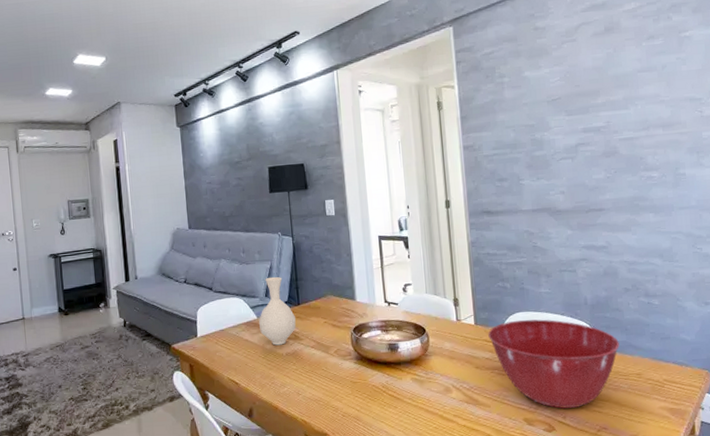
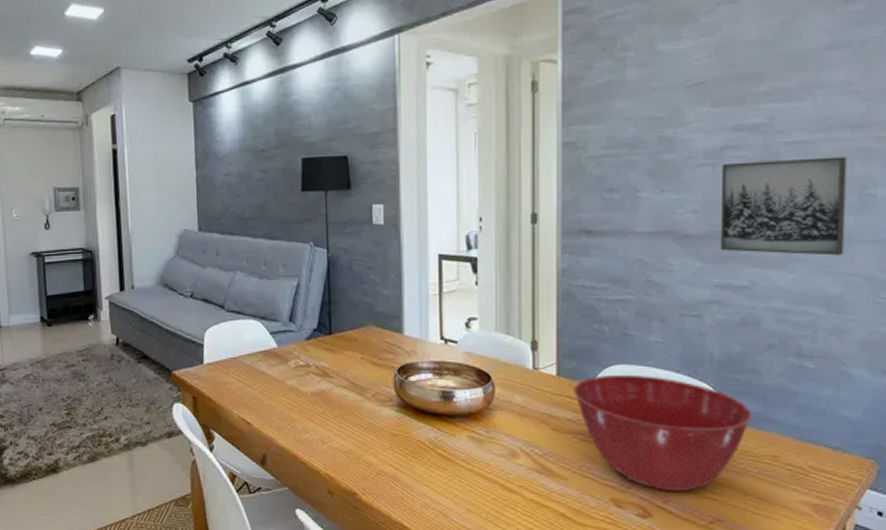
vase: present [258,276,296,346] -> none [279,297,325,382]
wall art: none [577,147,669,221] -> present [719,156,847,256]

